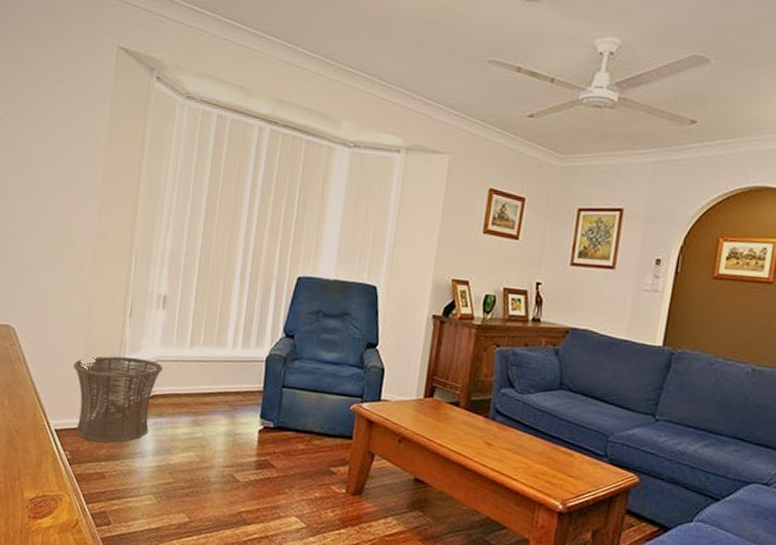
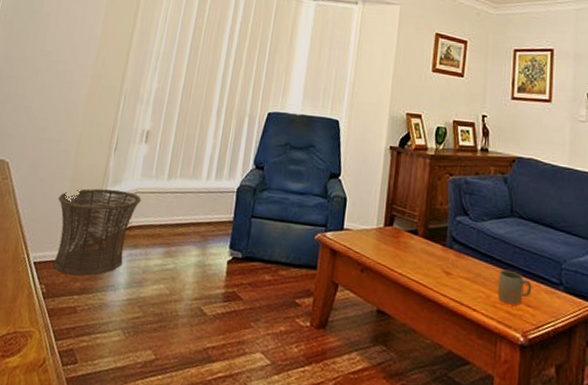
mug: none [539,441,576,476] -> present [497,269,532,306]

